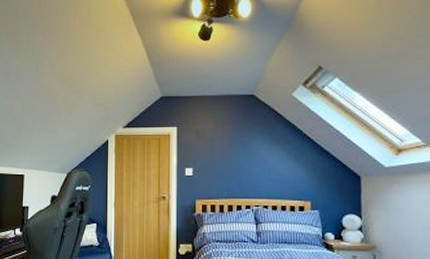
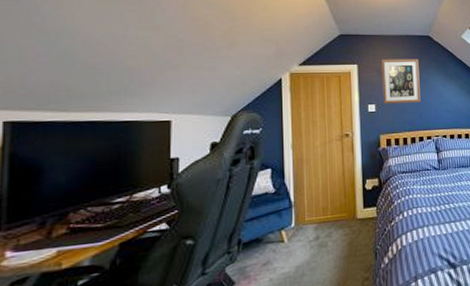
wall art: none [201,120,241,168] -> present [382,58,421,104]

